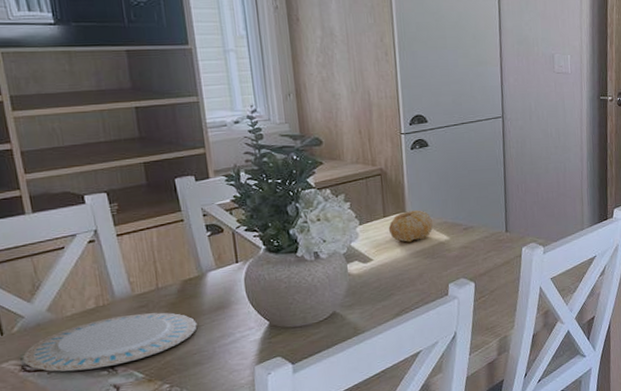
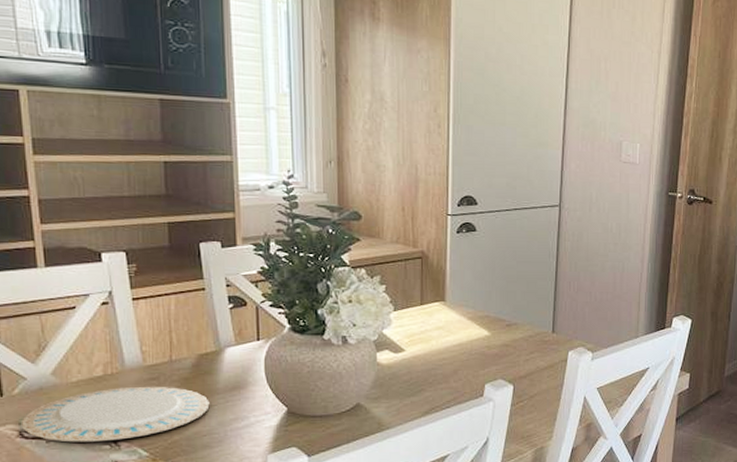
fruit: present [388,210,434,242] -> none [425,300,474,334]

